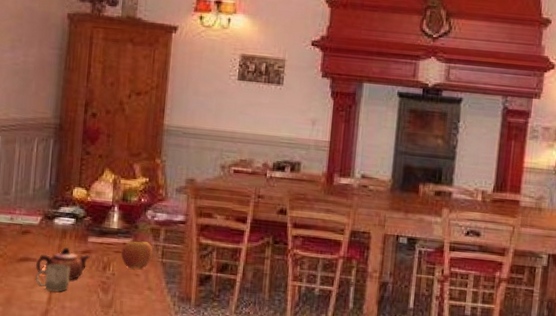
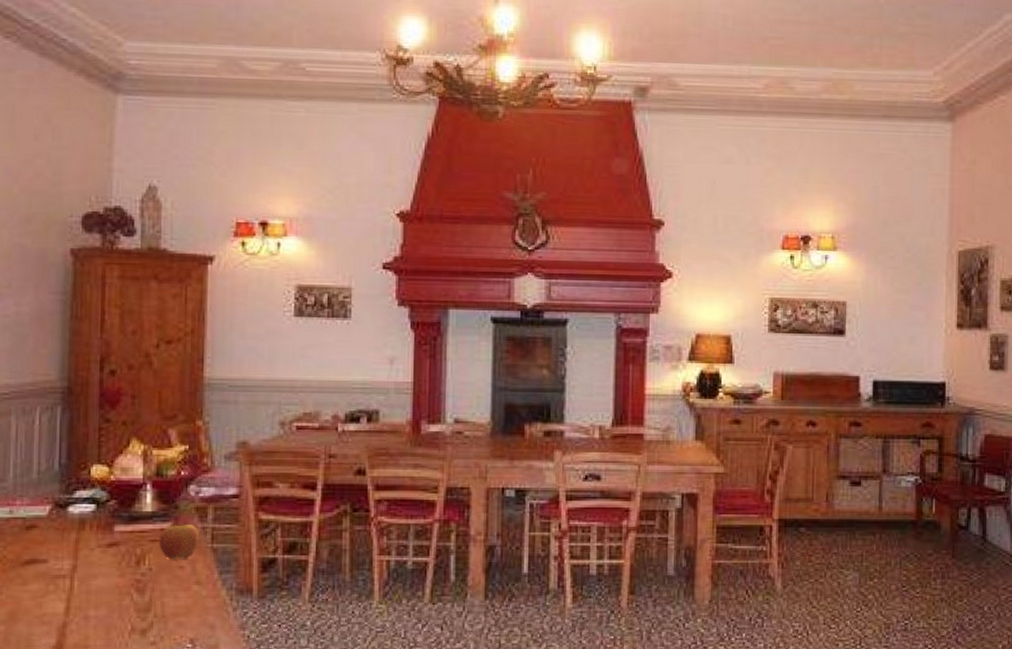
teapot: present [35,246,90,280] -> none [46,540,118,581]
cup: present [36,264,70,292] -> none [48,563,93,599]

